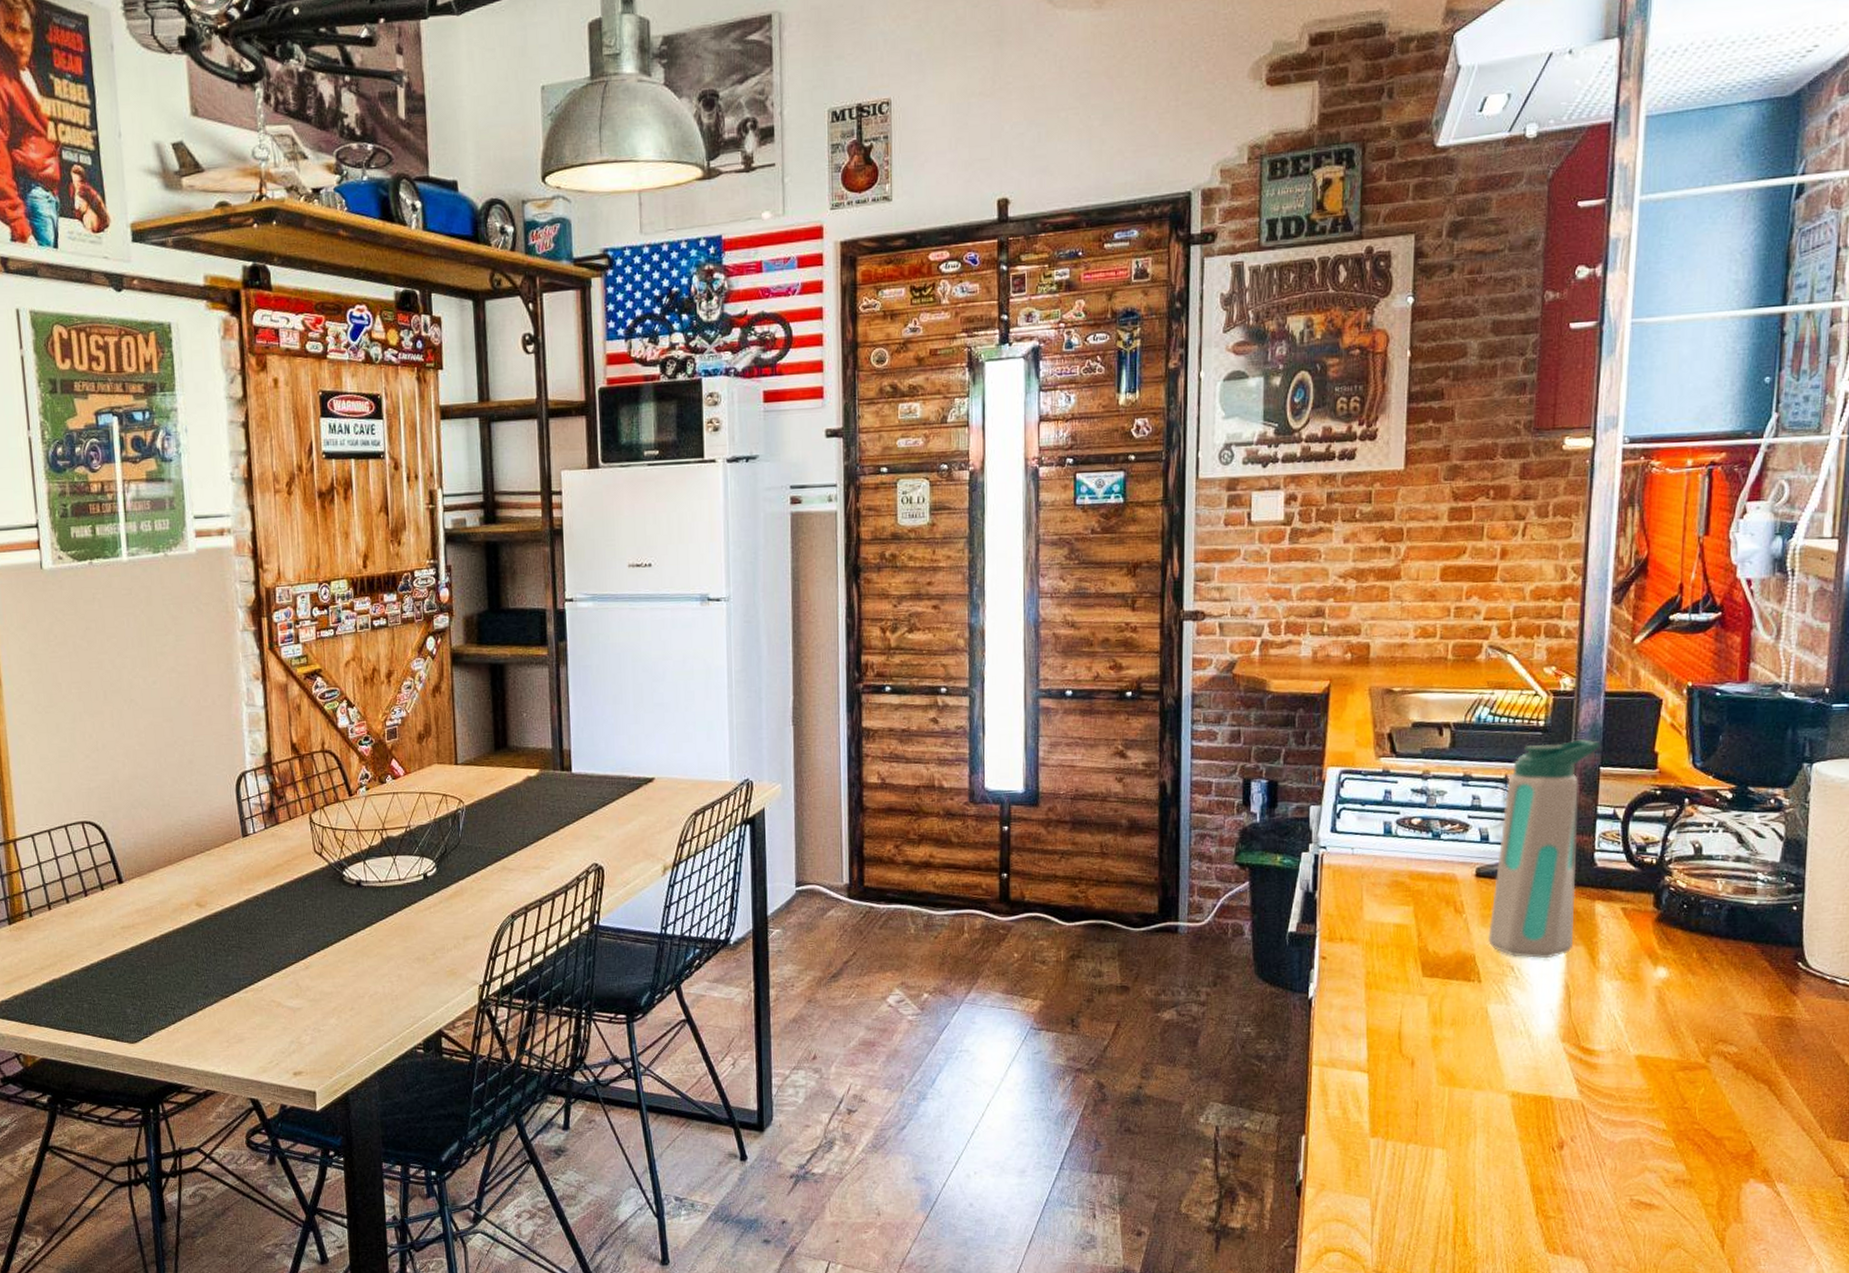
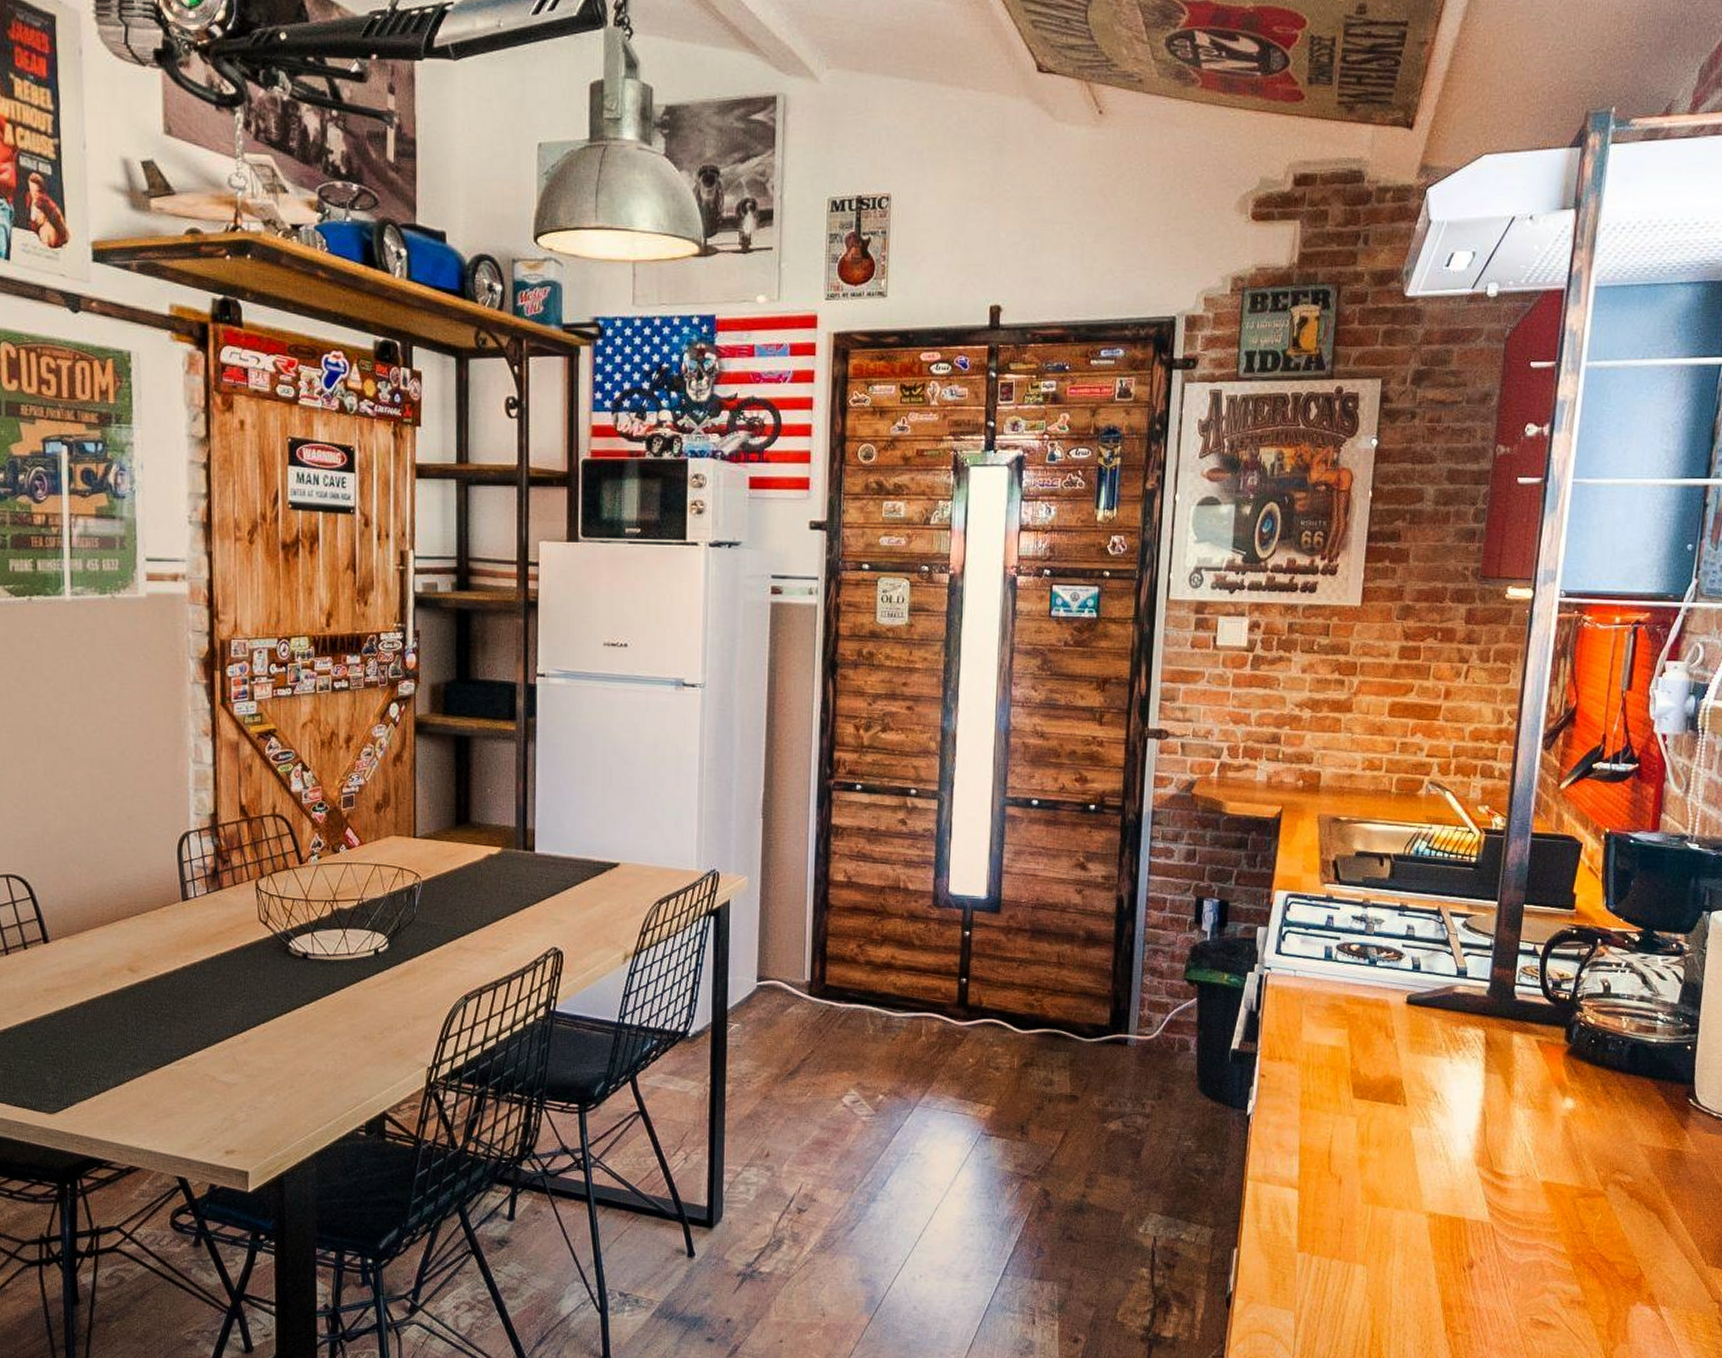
water bottle: present [1488,739,1601,958] -> none [1415,877,1526,1085]

